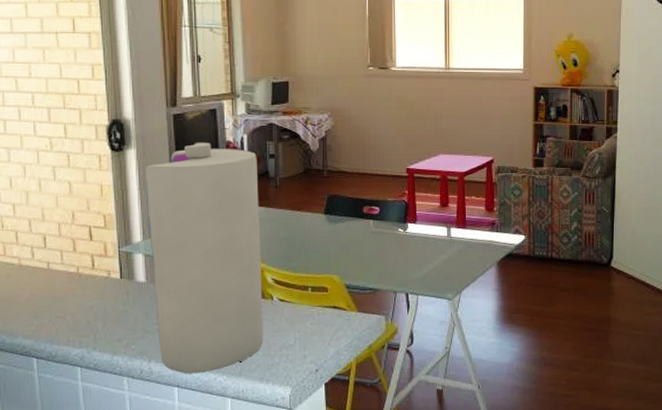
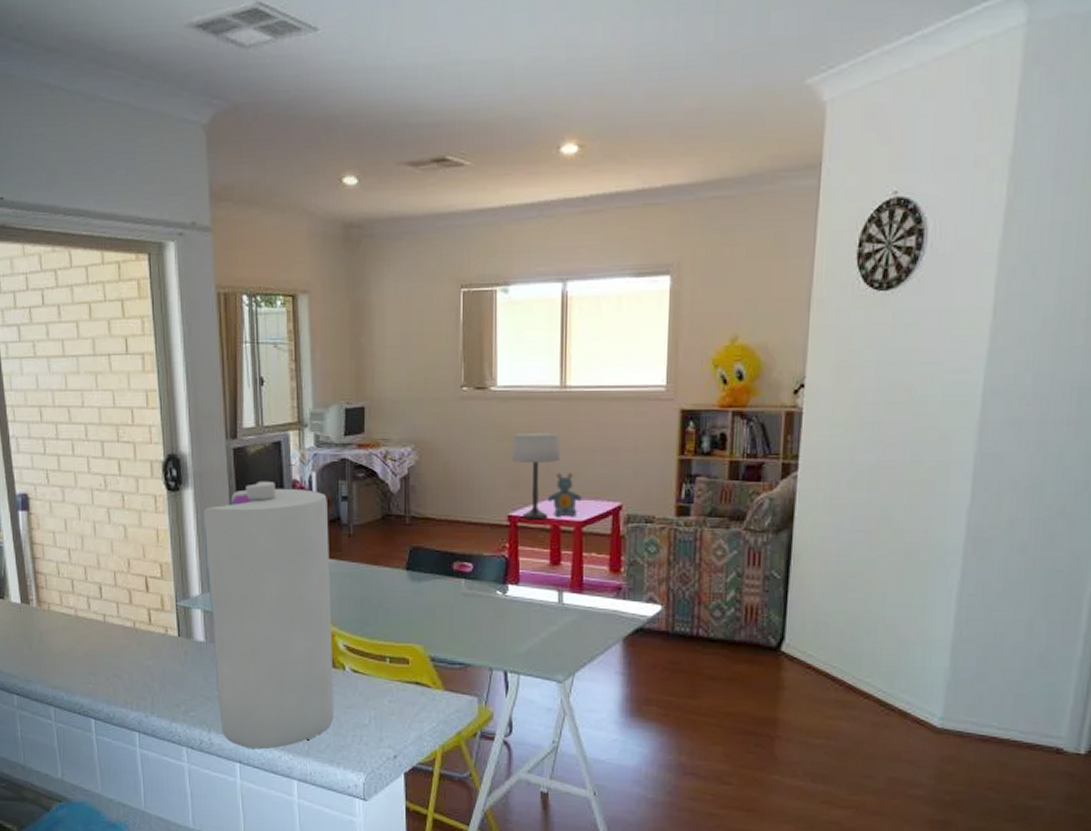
table lamp: none [409,103,446,172] -> present [512,431,560,520]
stuffed animal: none [436,135,463,169] -> present [546,473,582,517]

